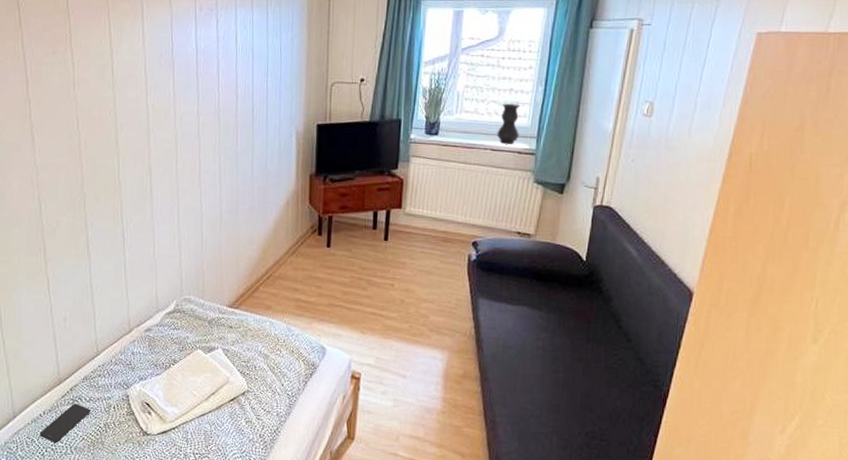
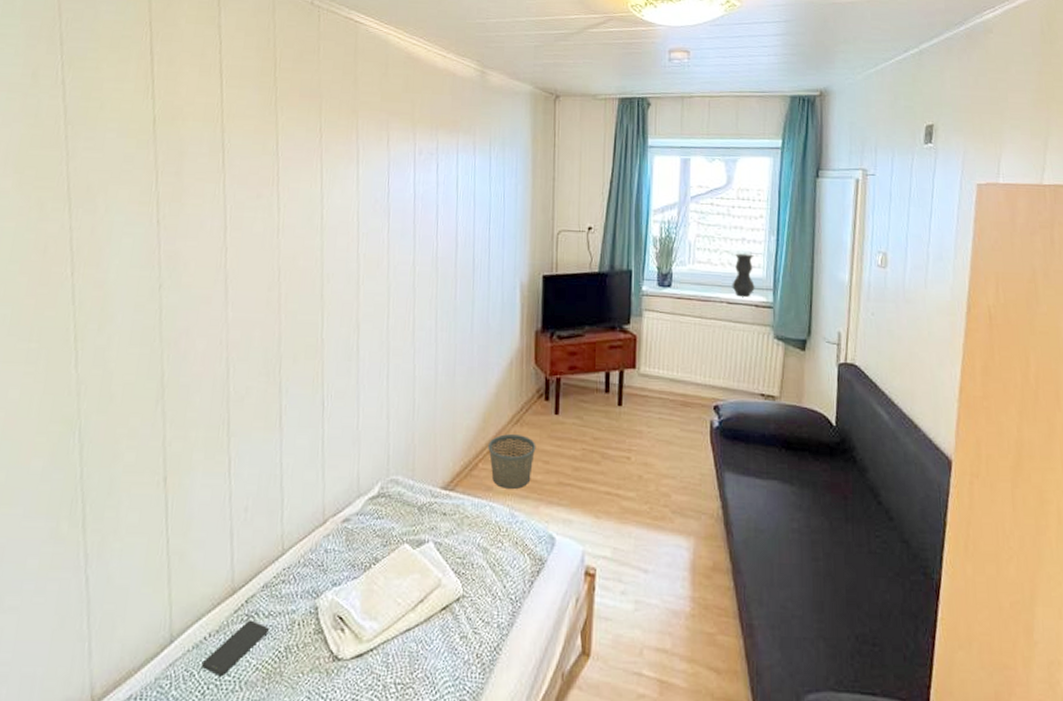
basket: none [268,263,310,308] -> present [488,434,536,489]

